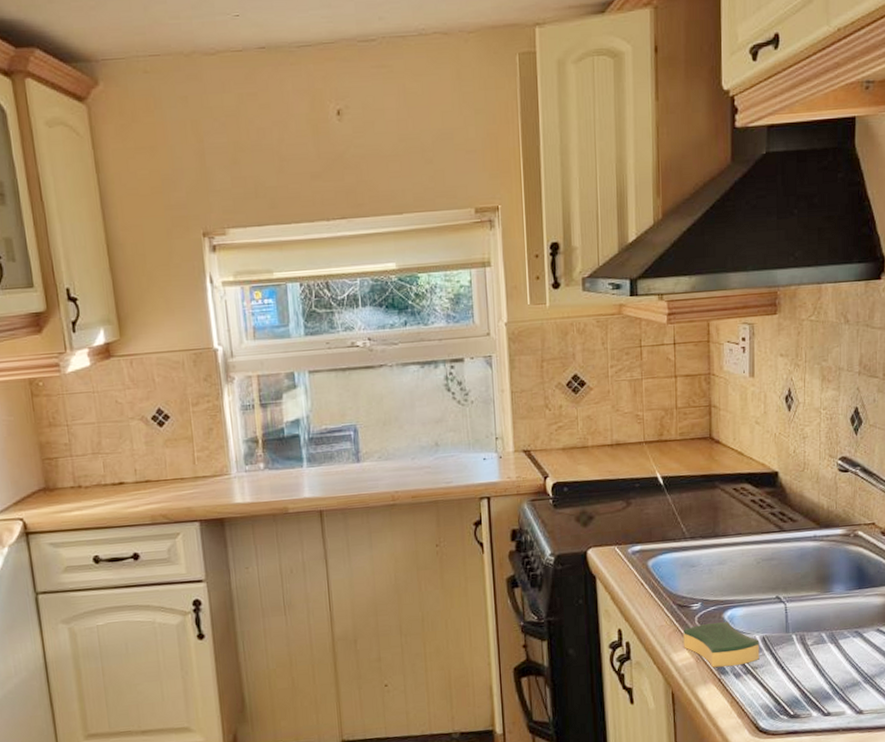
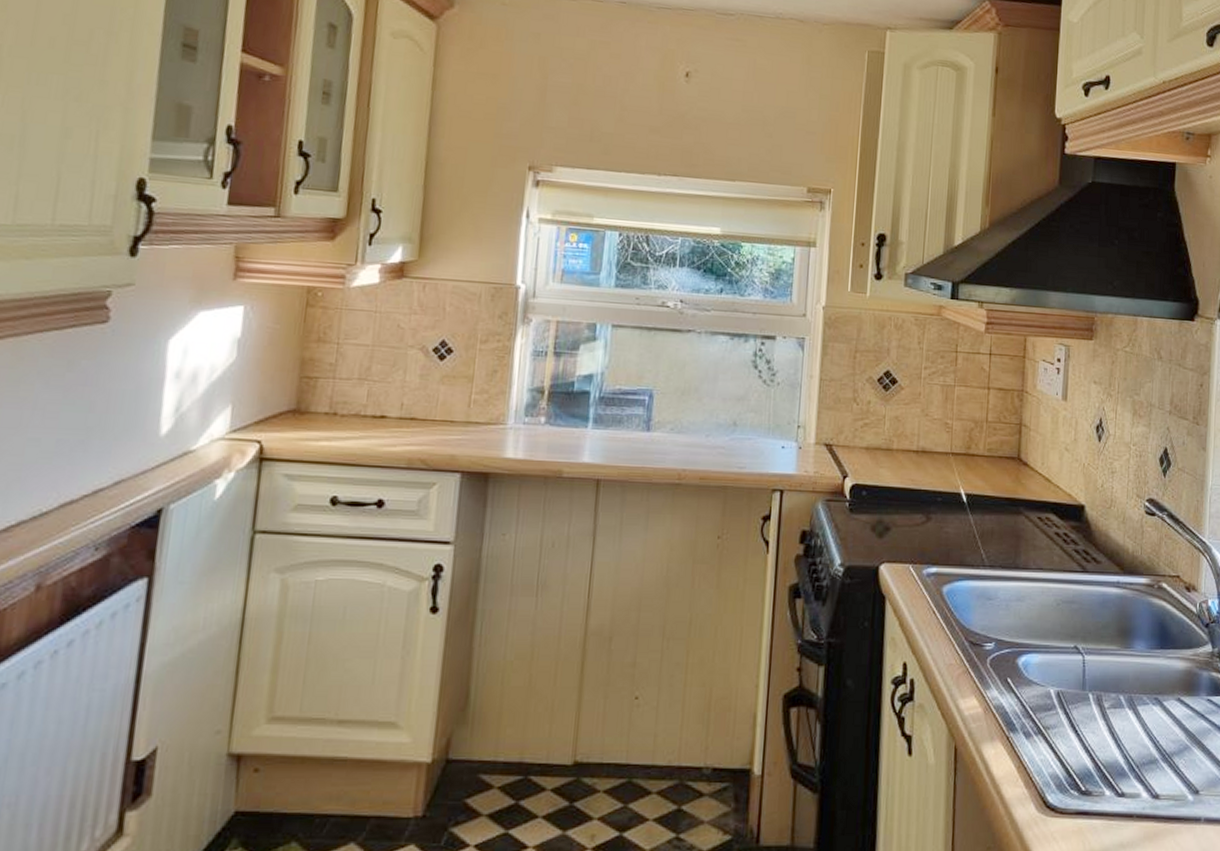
sponge: present [683,622,760,669] -> none [972,669,1054,723]

